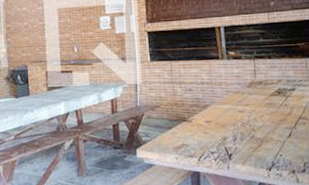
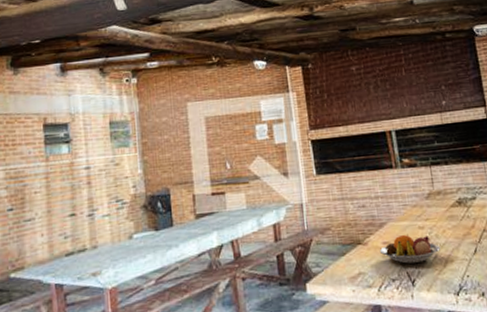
fruit bowl: none [201,115,257,140] -> present [379,234,440,264]

